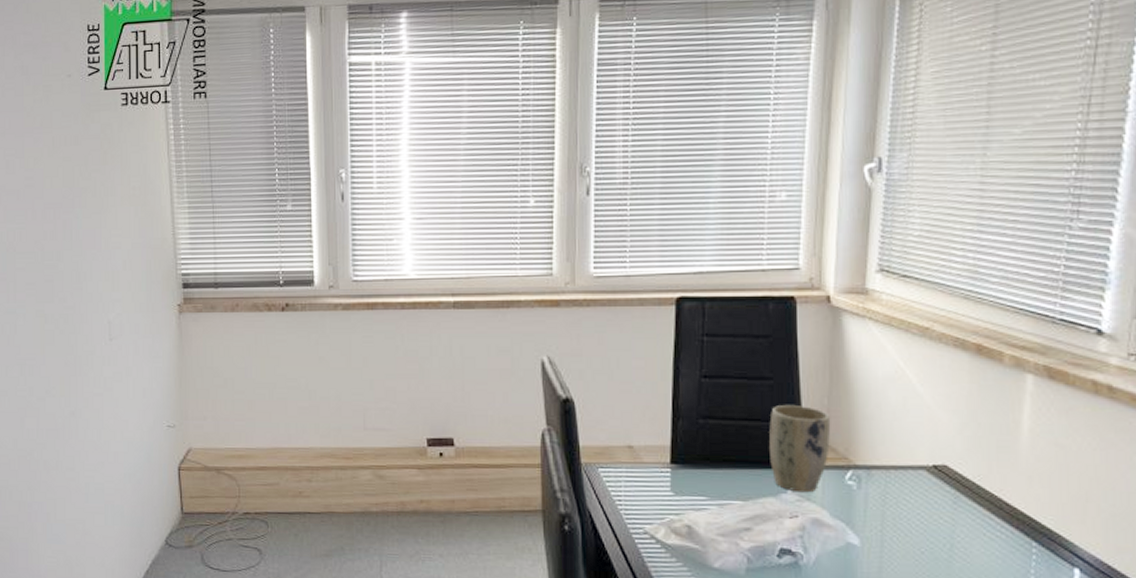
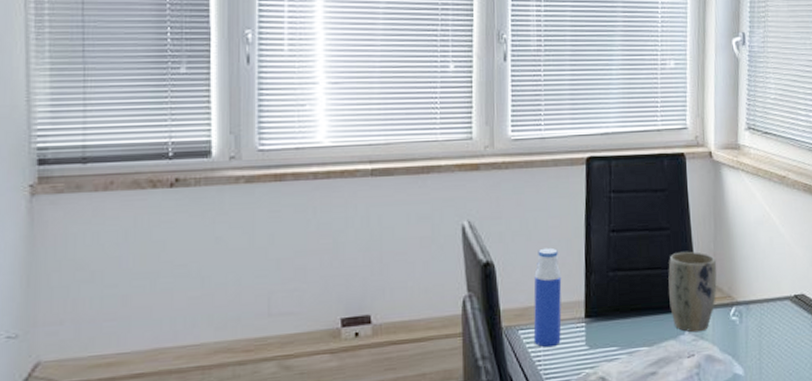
water bottle: none [614,389,646,489] -> present [533,247,562,348]

